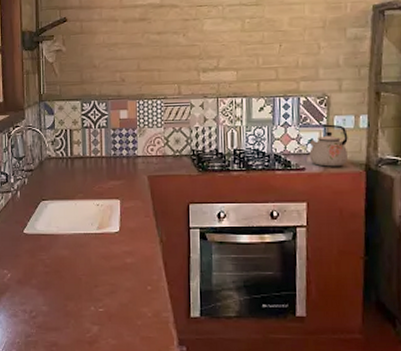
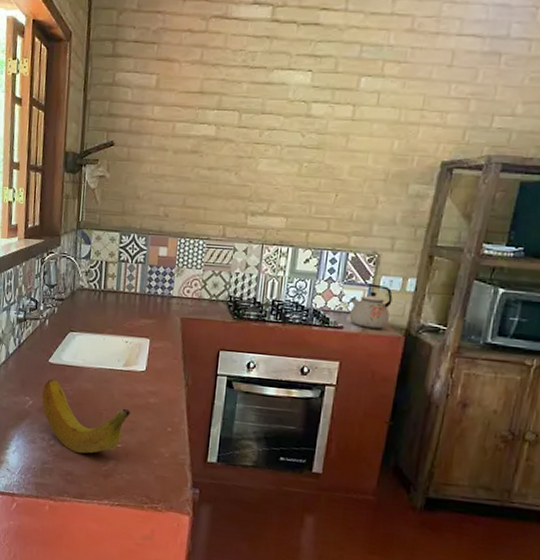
fruit: none [19,249,109,322] -> present [41,379,130,454]

